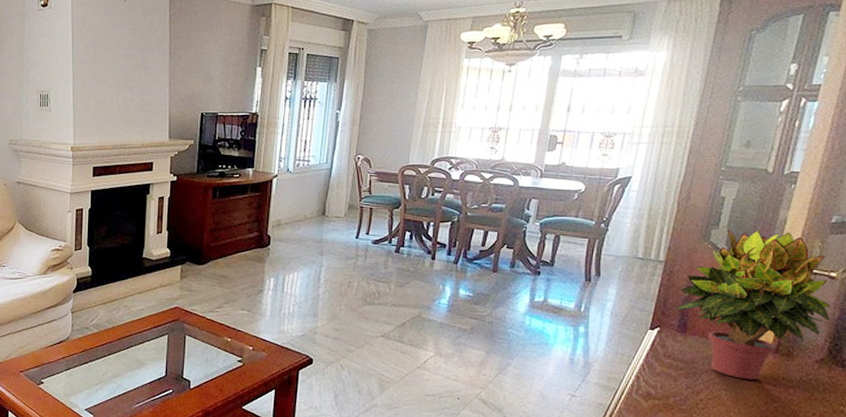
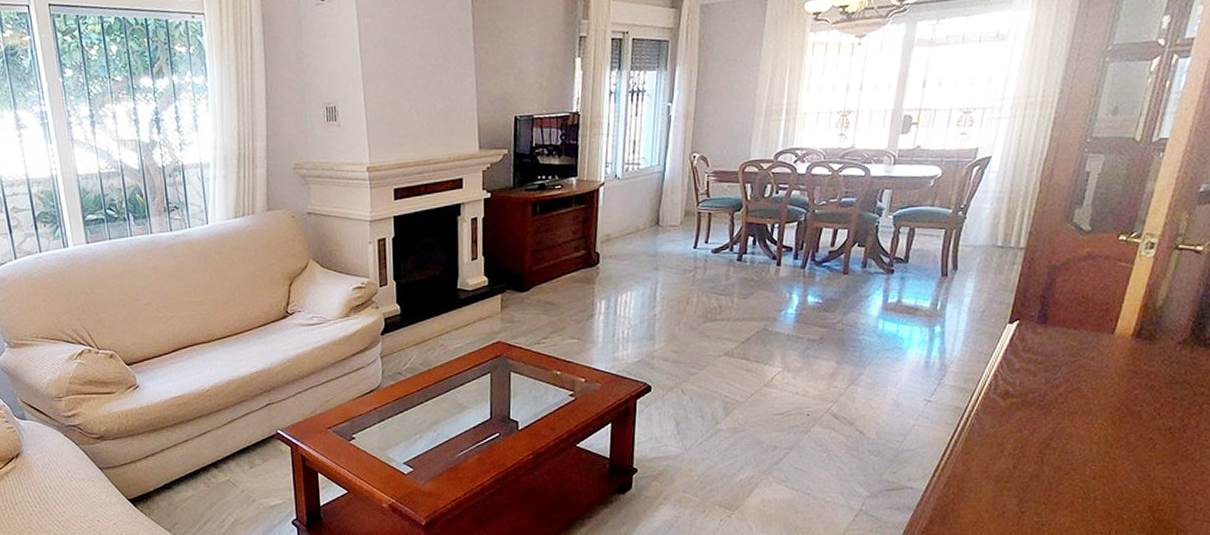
potted plant: present [673,230,830,380] -> none [1033,206,1195,369]

